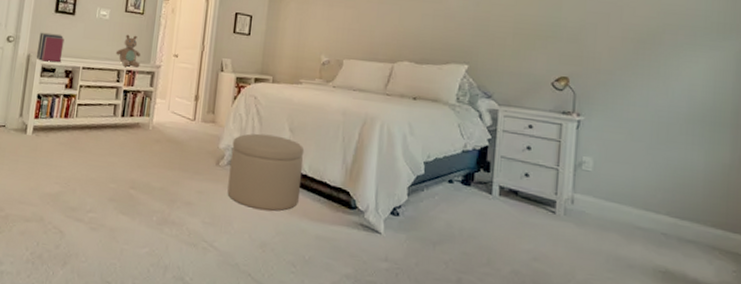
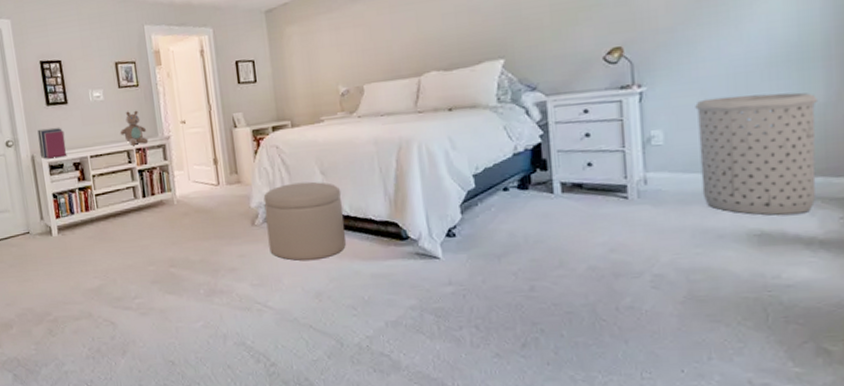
laundry basket: none [620,138,725,260] -> present [695,92,819,216]

